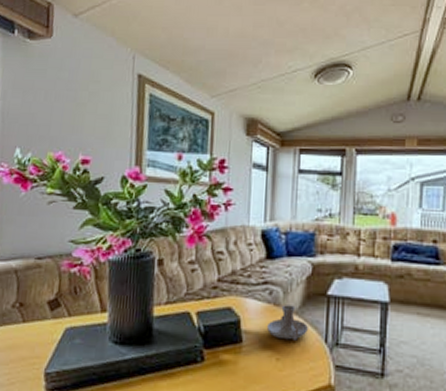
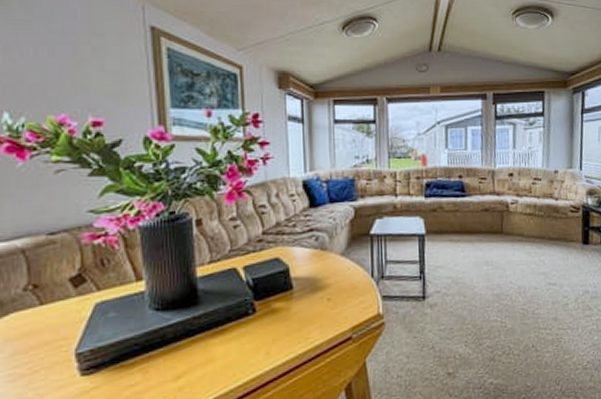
candle holder: present [267,305,308,341] -> none [316,248,355,280]

